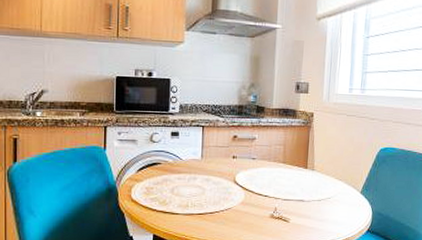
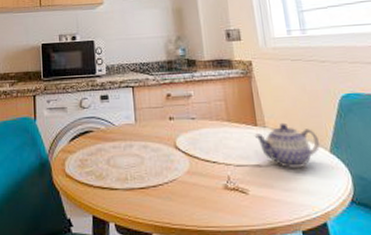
teapot: none [303,167,354,205] -> present [254,122,321,169]

